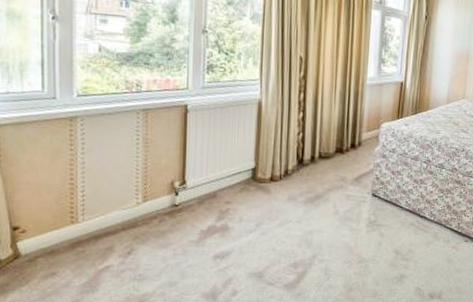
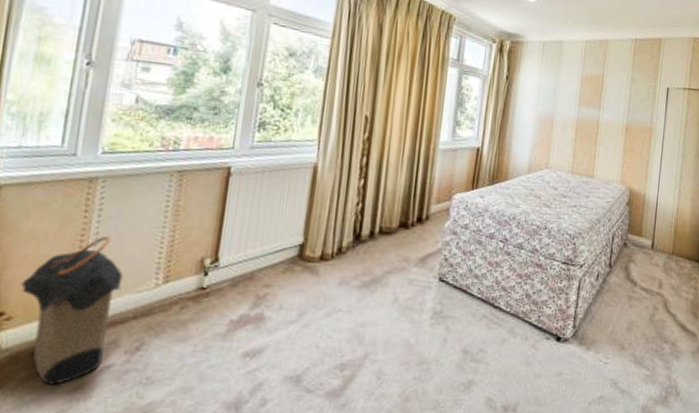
laundry hamper: none [28,164,109,281] -> present [21,235,123,385]

